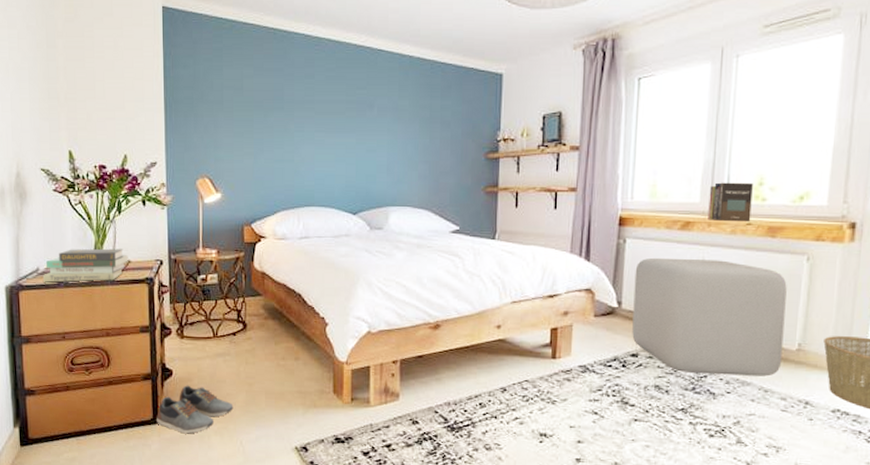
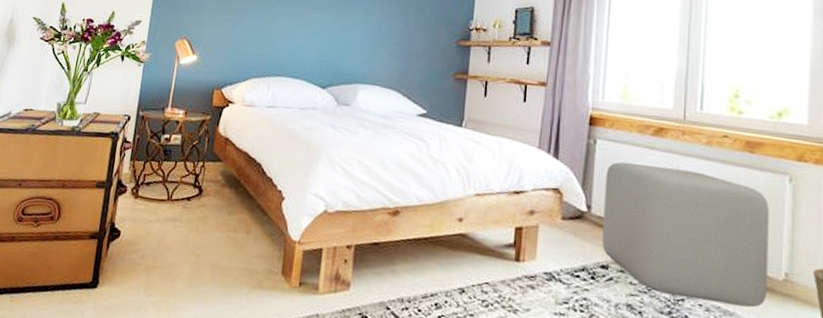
books: present [42,248,128,283] -> none [12,96,99,132]
shoe: present [157,385,234,434] -> none [95,249,177,304]
books: present [708,182,753,222] -> none [682,90,728,135]

